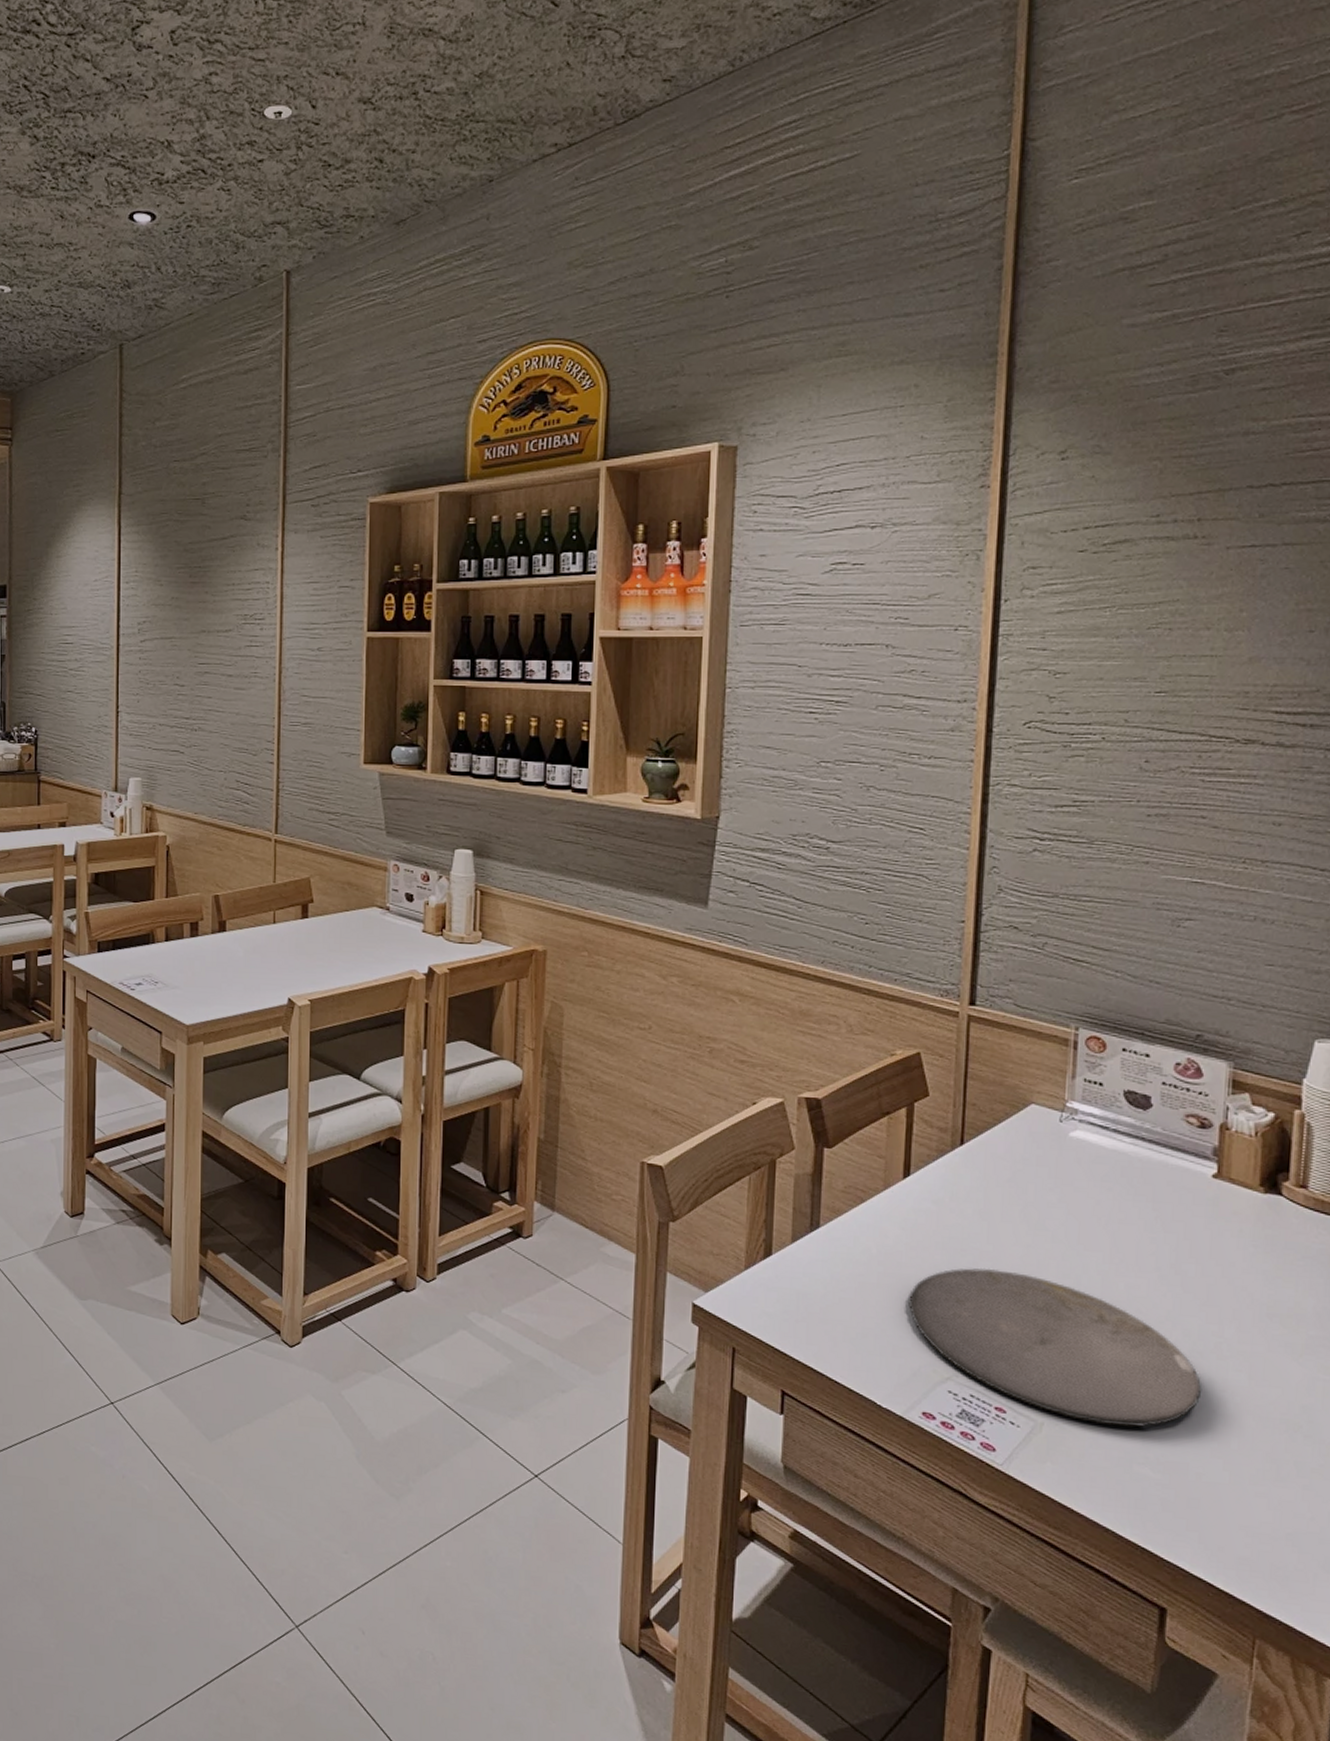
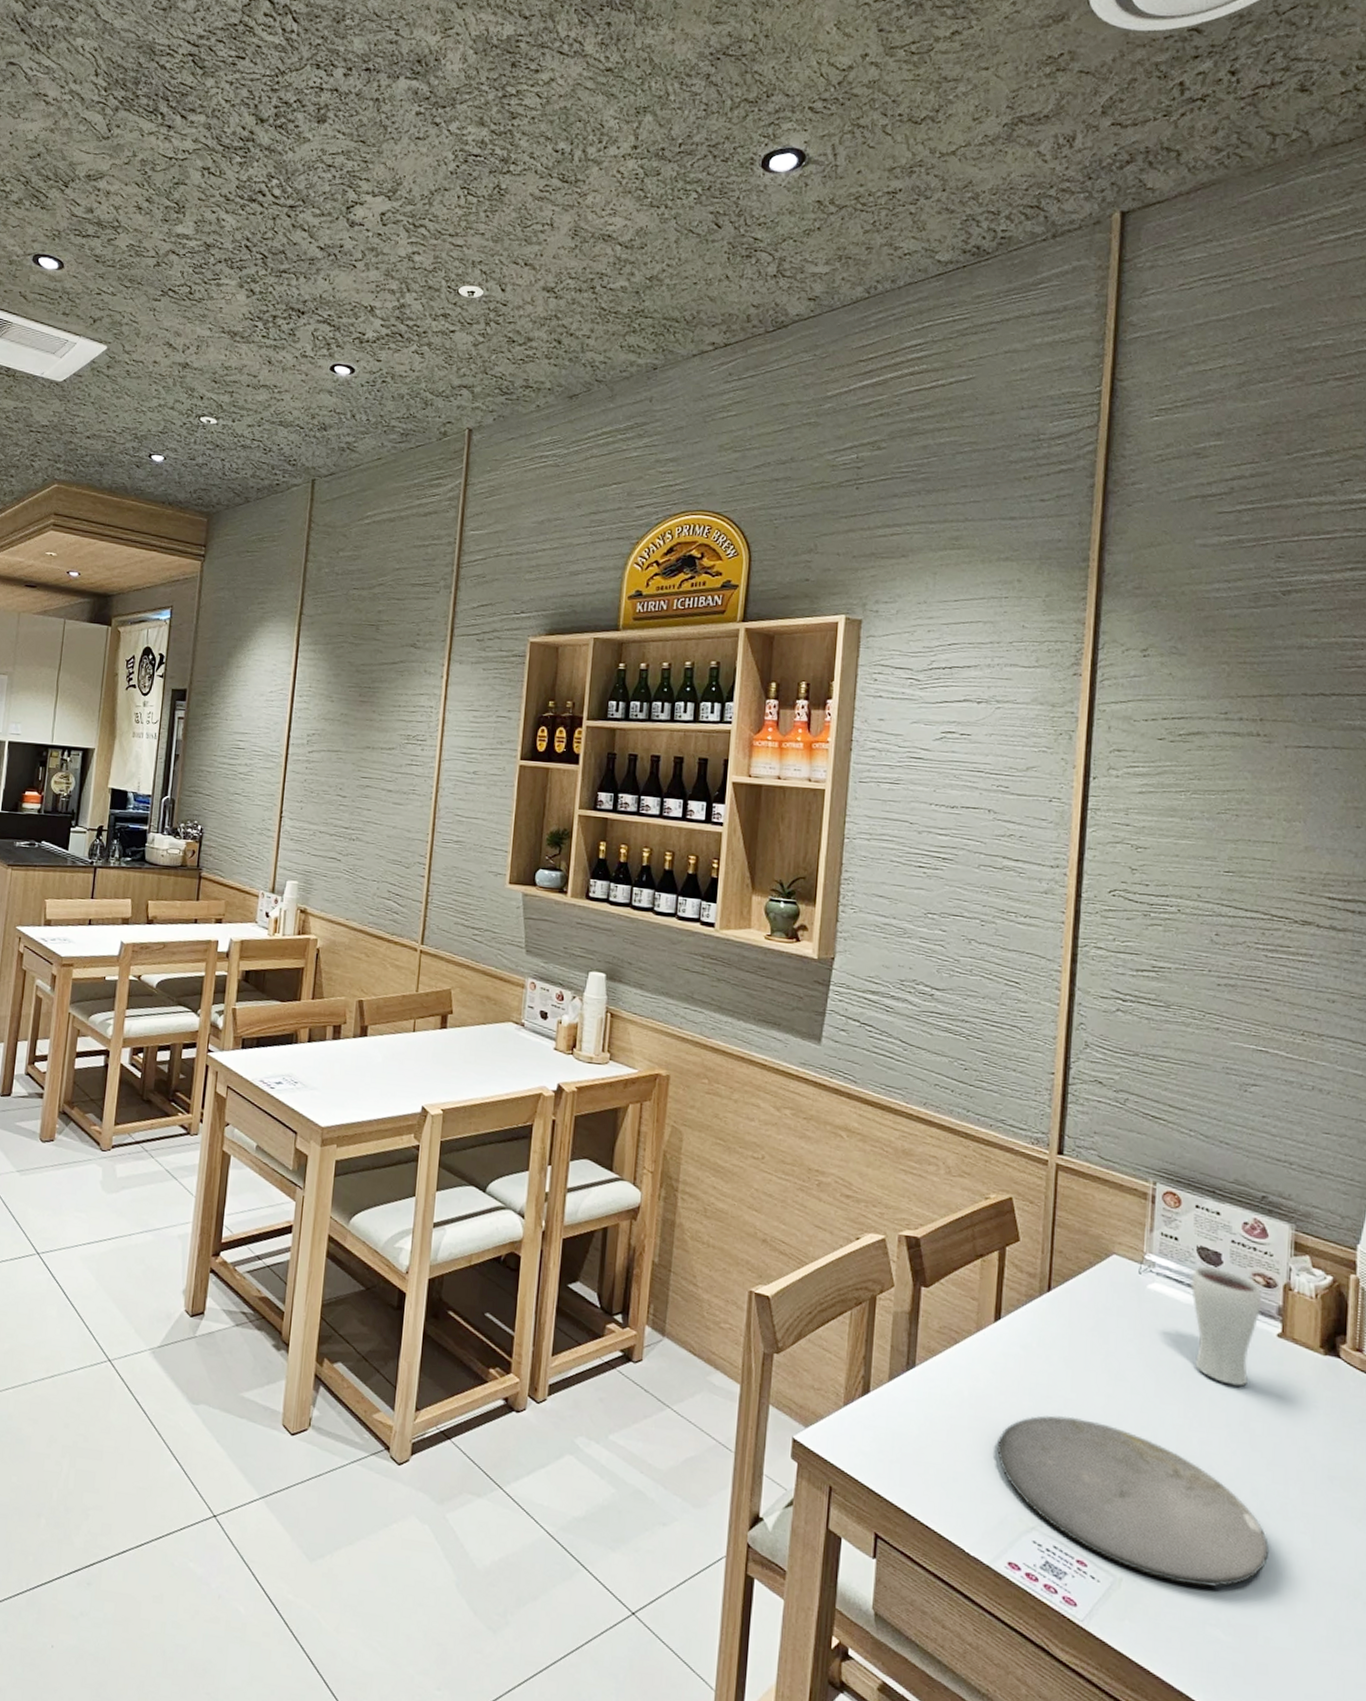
drinking glass: none [1116,1110,1196,1229] -> present [1190,1266,1262,1386]

